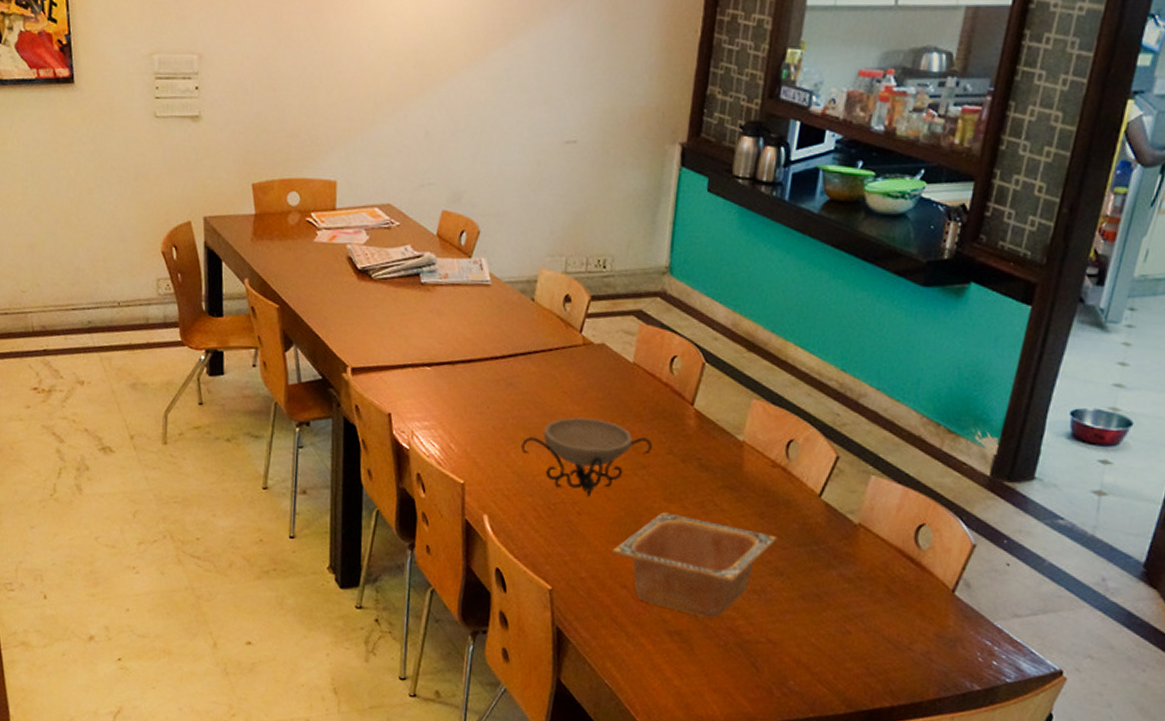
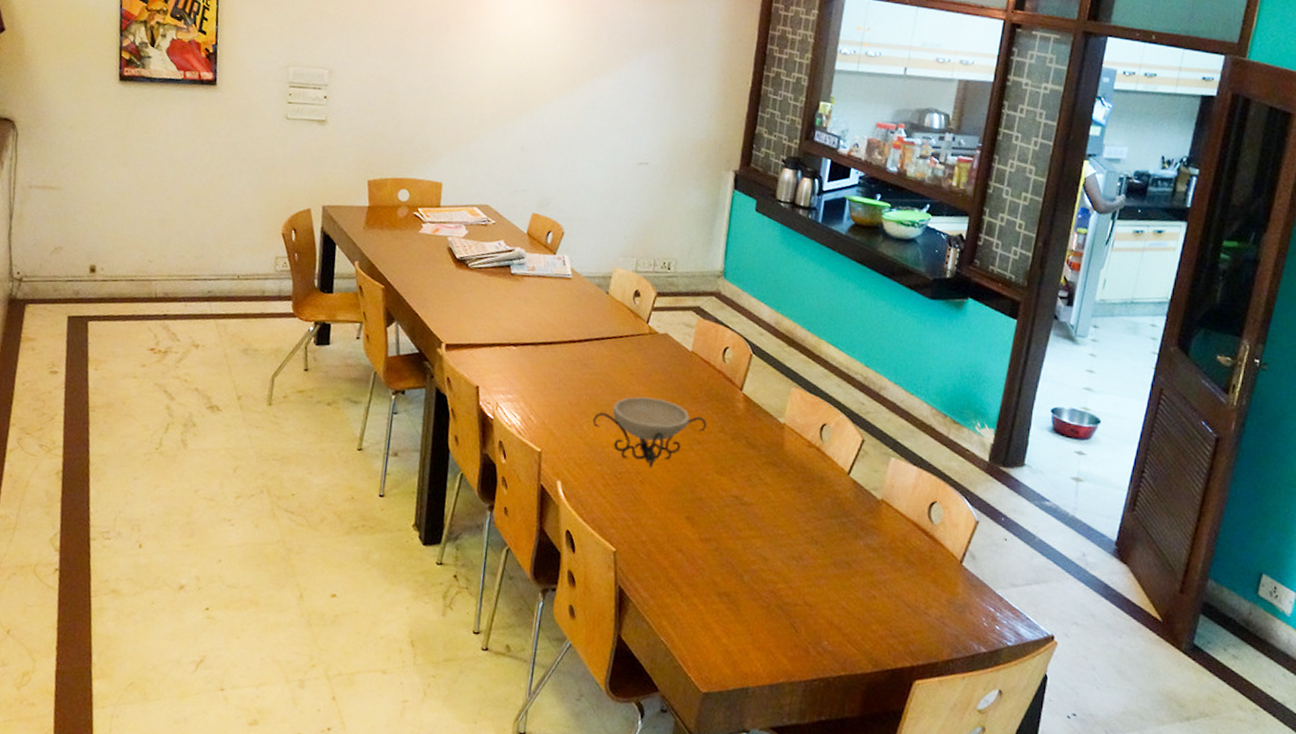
serving bowl: present [611,512,778,619] -> none [669,484,813,582]

